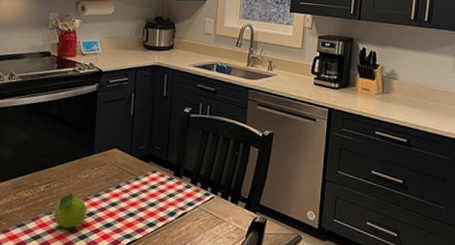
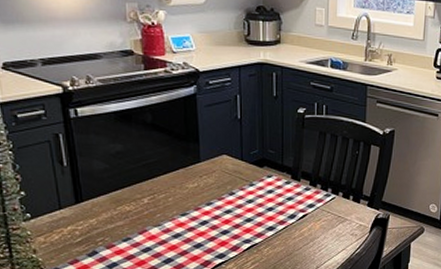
fruit: present [53,193,87,229] -> none [163,204,199,239]

